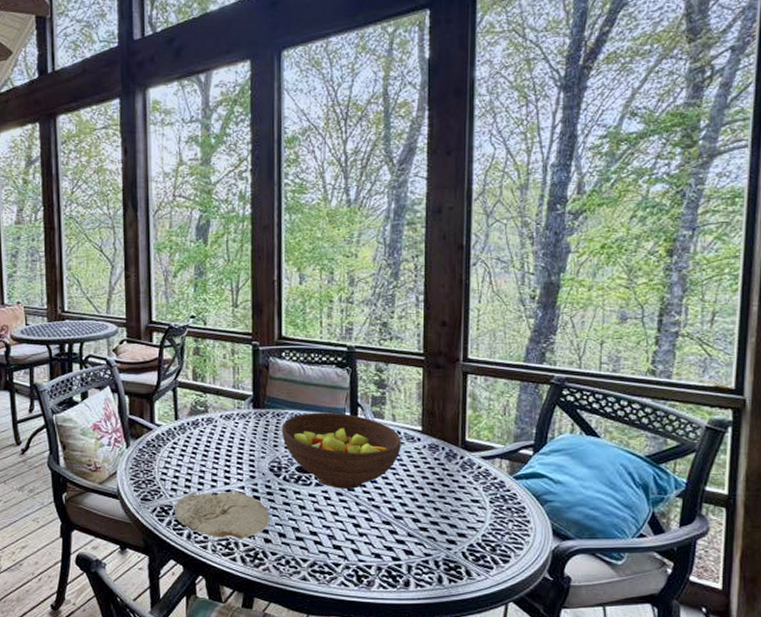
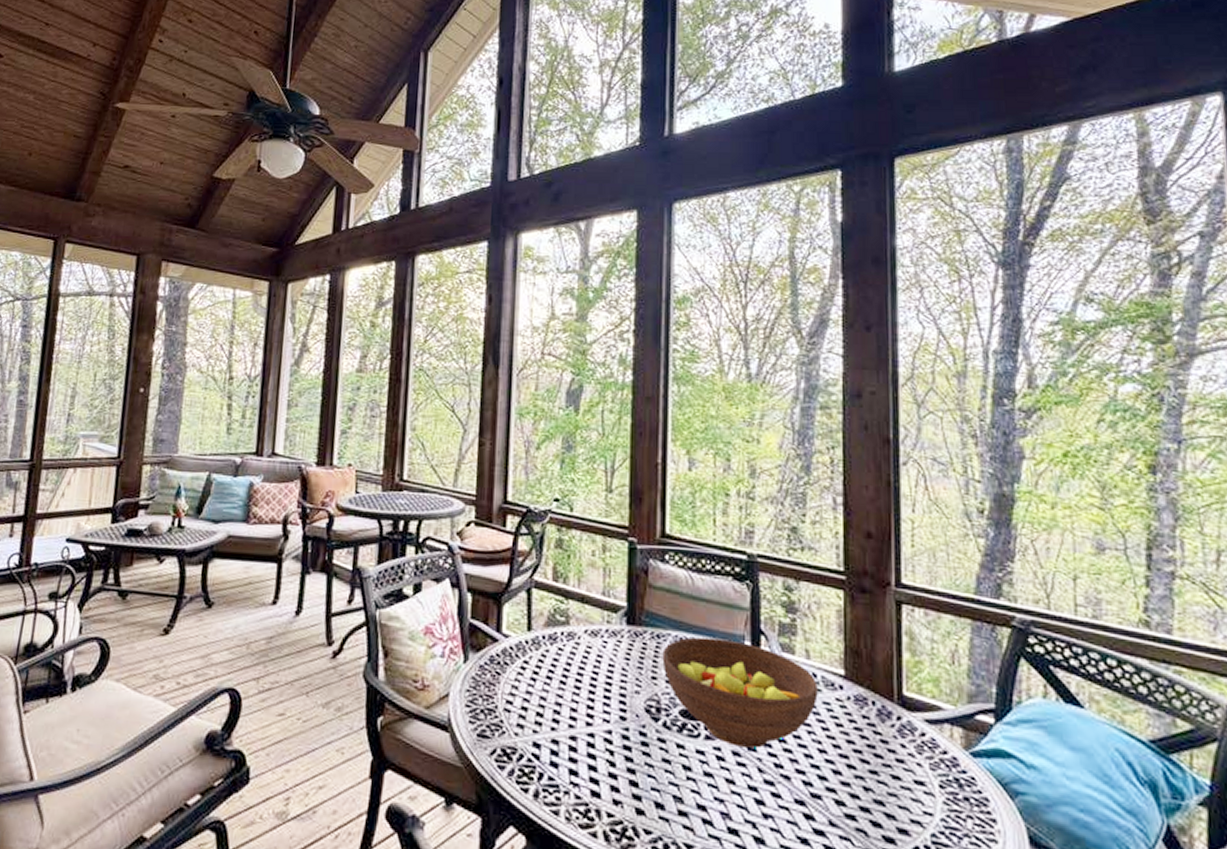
plate: present [175,491,270,539] -> none [520,731,644,807]

